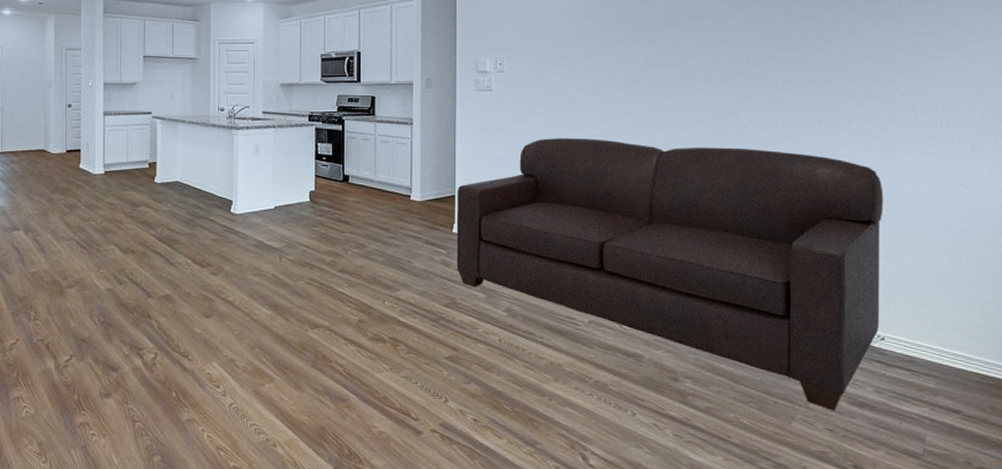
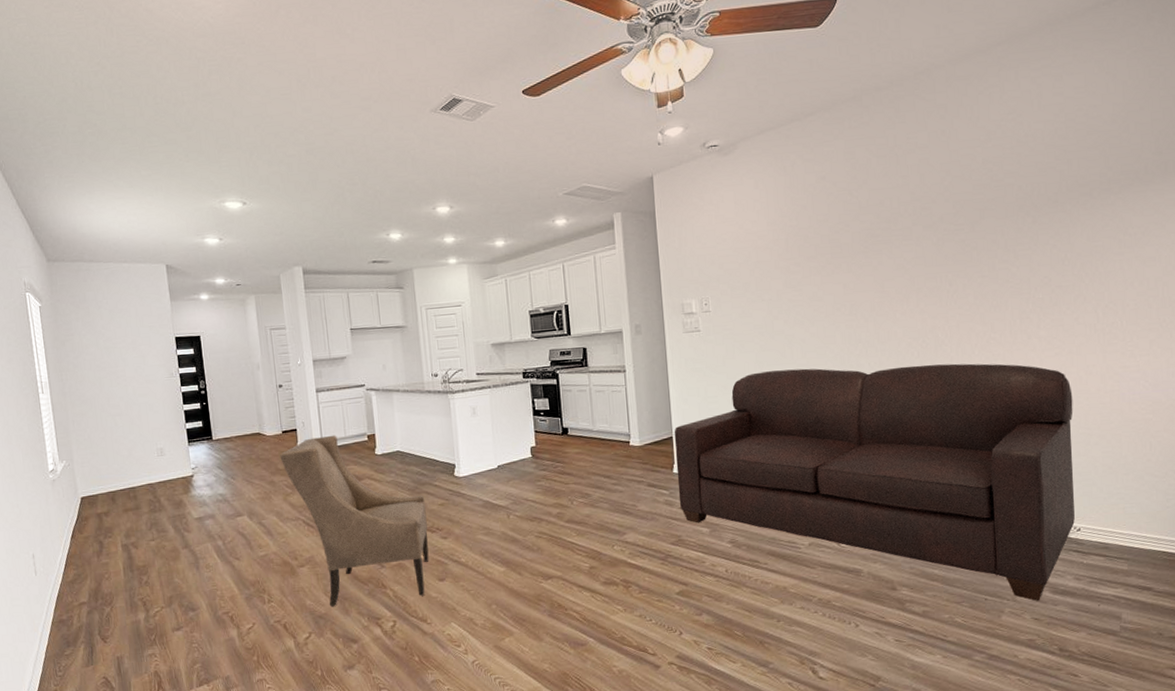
armchair: none [61,159,199,332] -> present [280,435,429,607]

